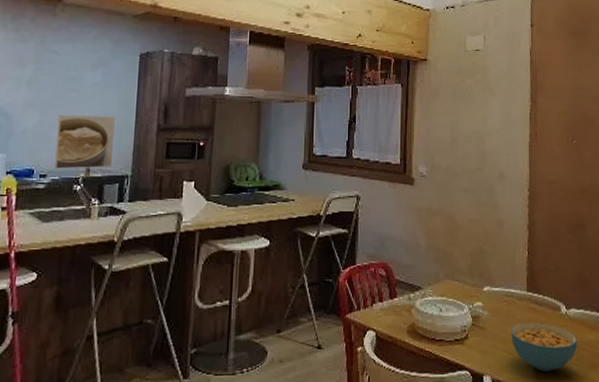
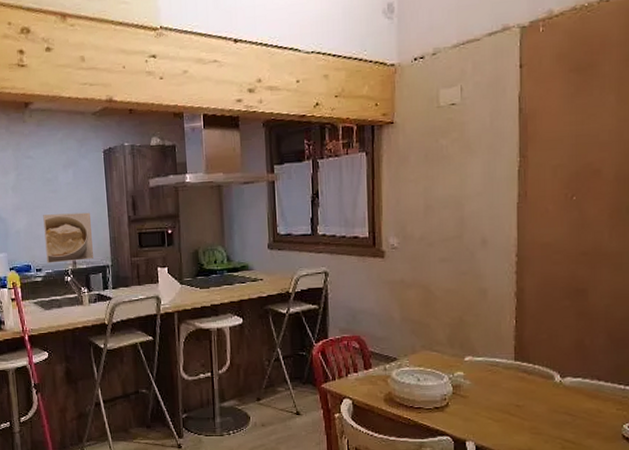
cereal bowl: present [510,322,578,372] -> none [495,390,574,439]

